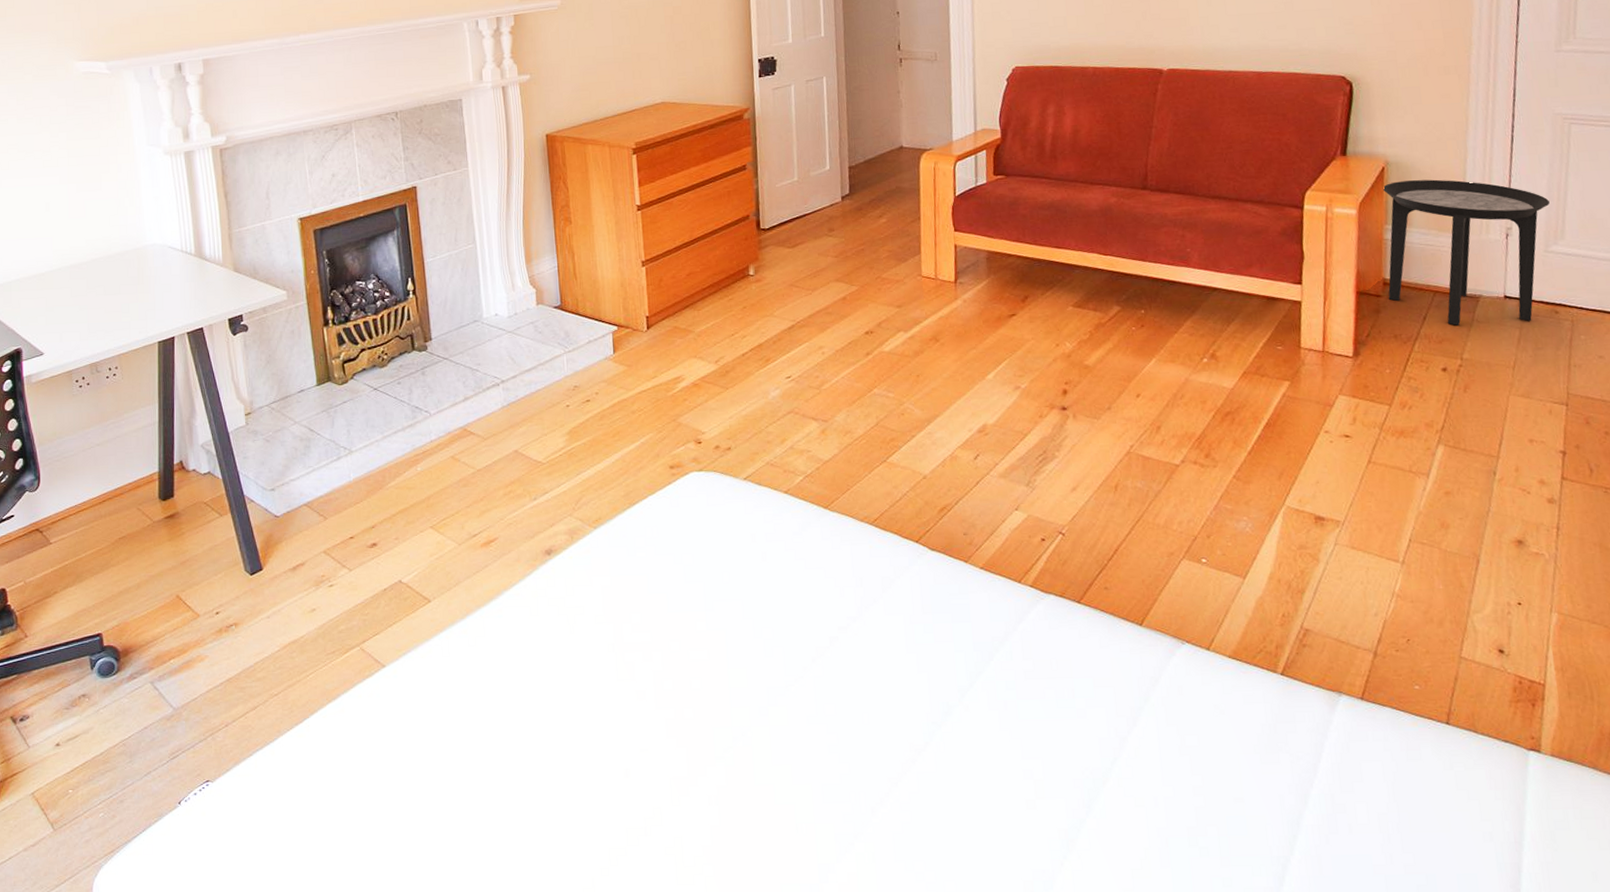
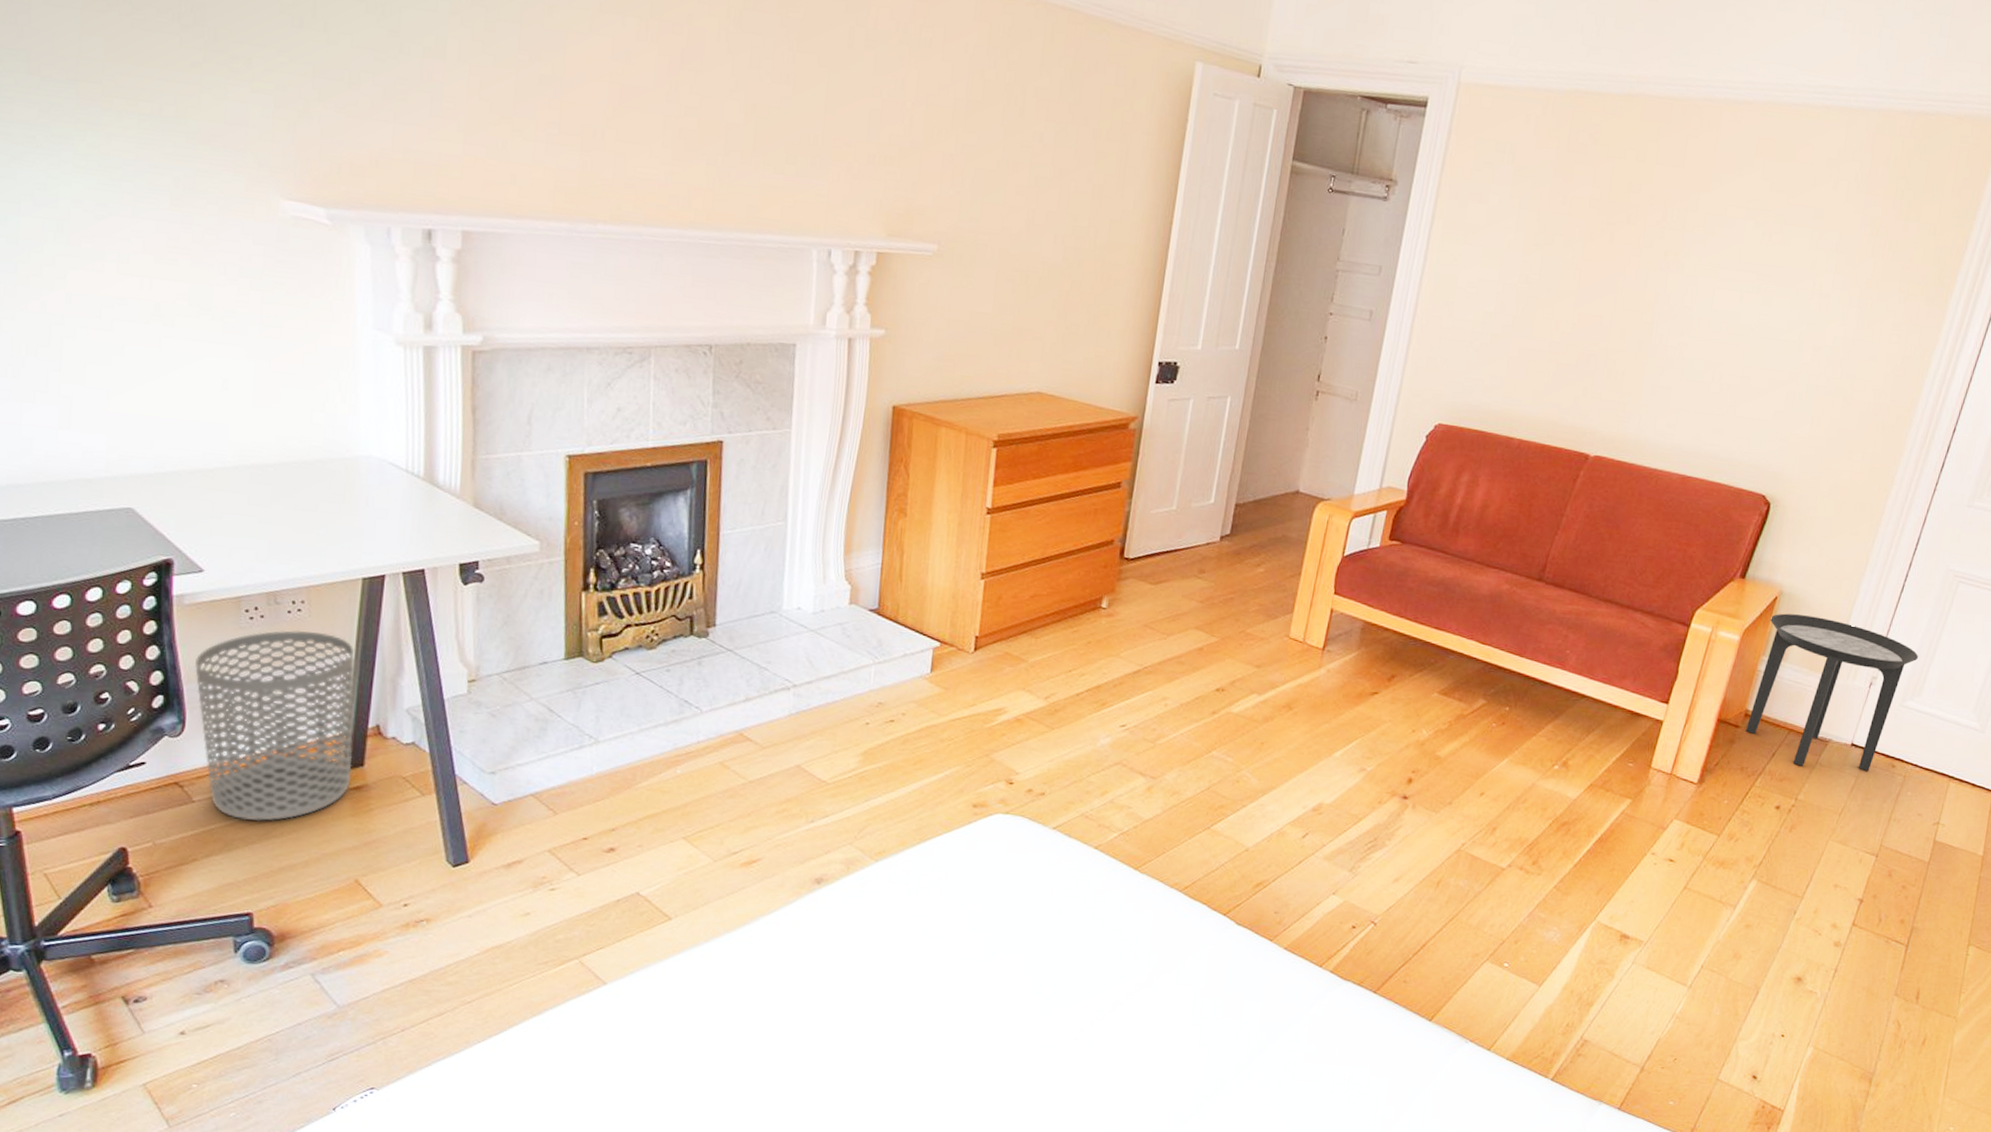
waste bin: none [43,391,166,555] -> present [195,630,356,822]

